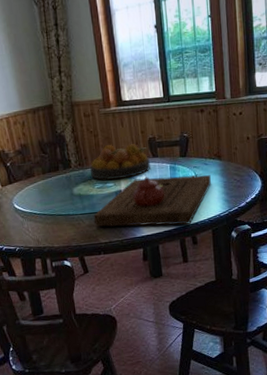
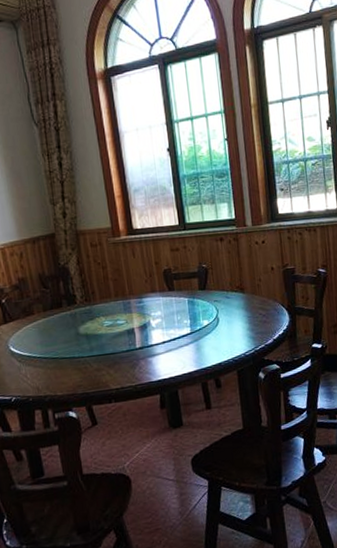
fruit bowl: present [89,143,150,180] -> none [97,275,166,317]
tea set: present [93,174,211,227] -> none [102,309,234,371]

